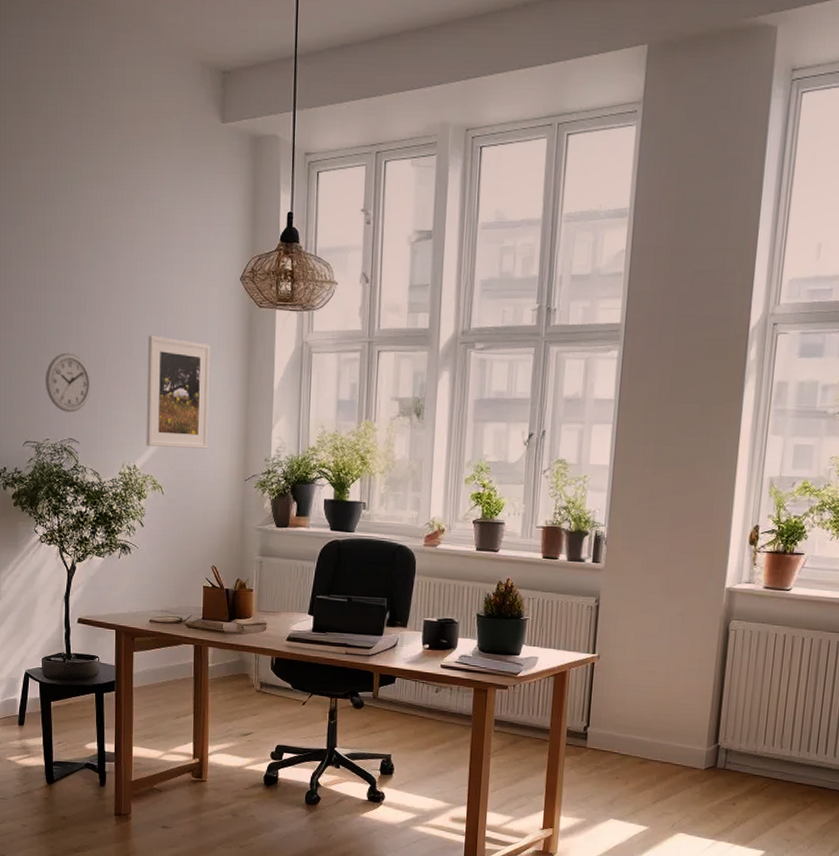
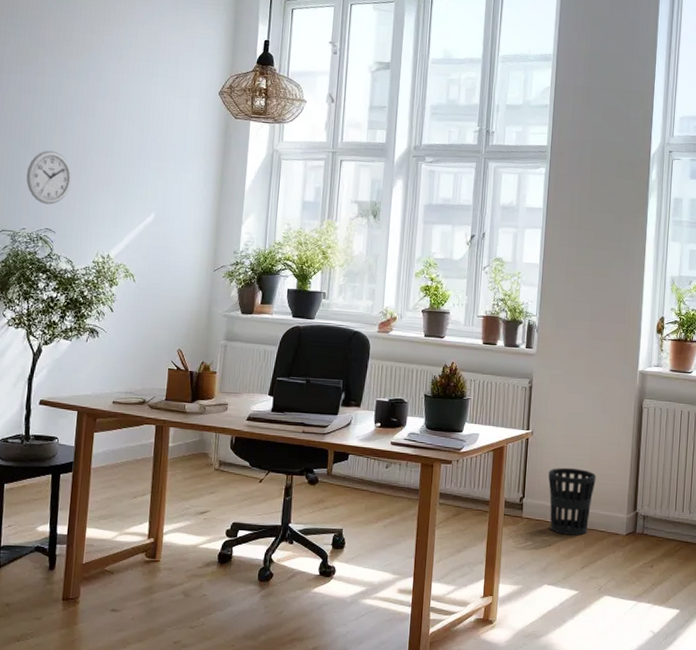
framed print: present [146,335,211,449] -> none [120,138,189,241]
wastebasket: none [616,695,672,769] -> present [548,467,596,536]

